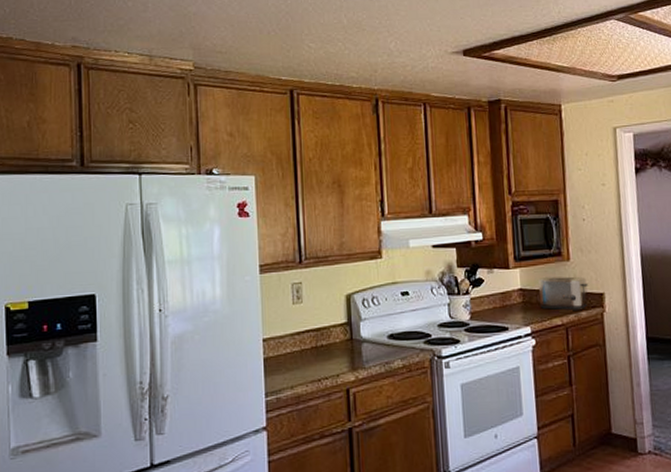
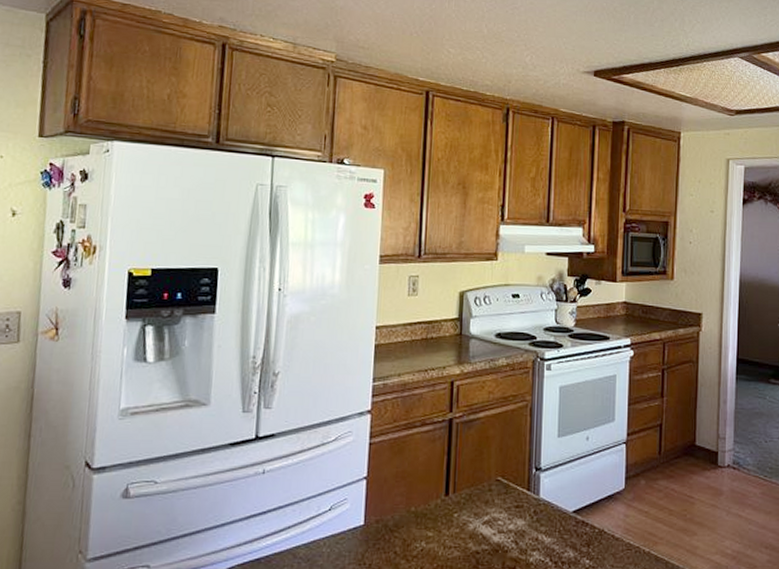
toaster: present [538,276,588,311] -> none [641,292,688,328]

